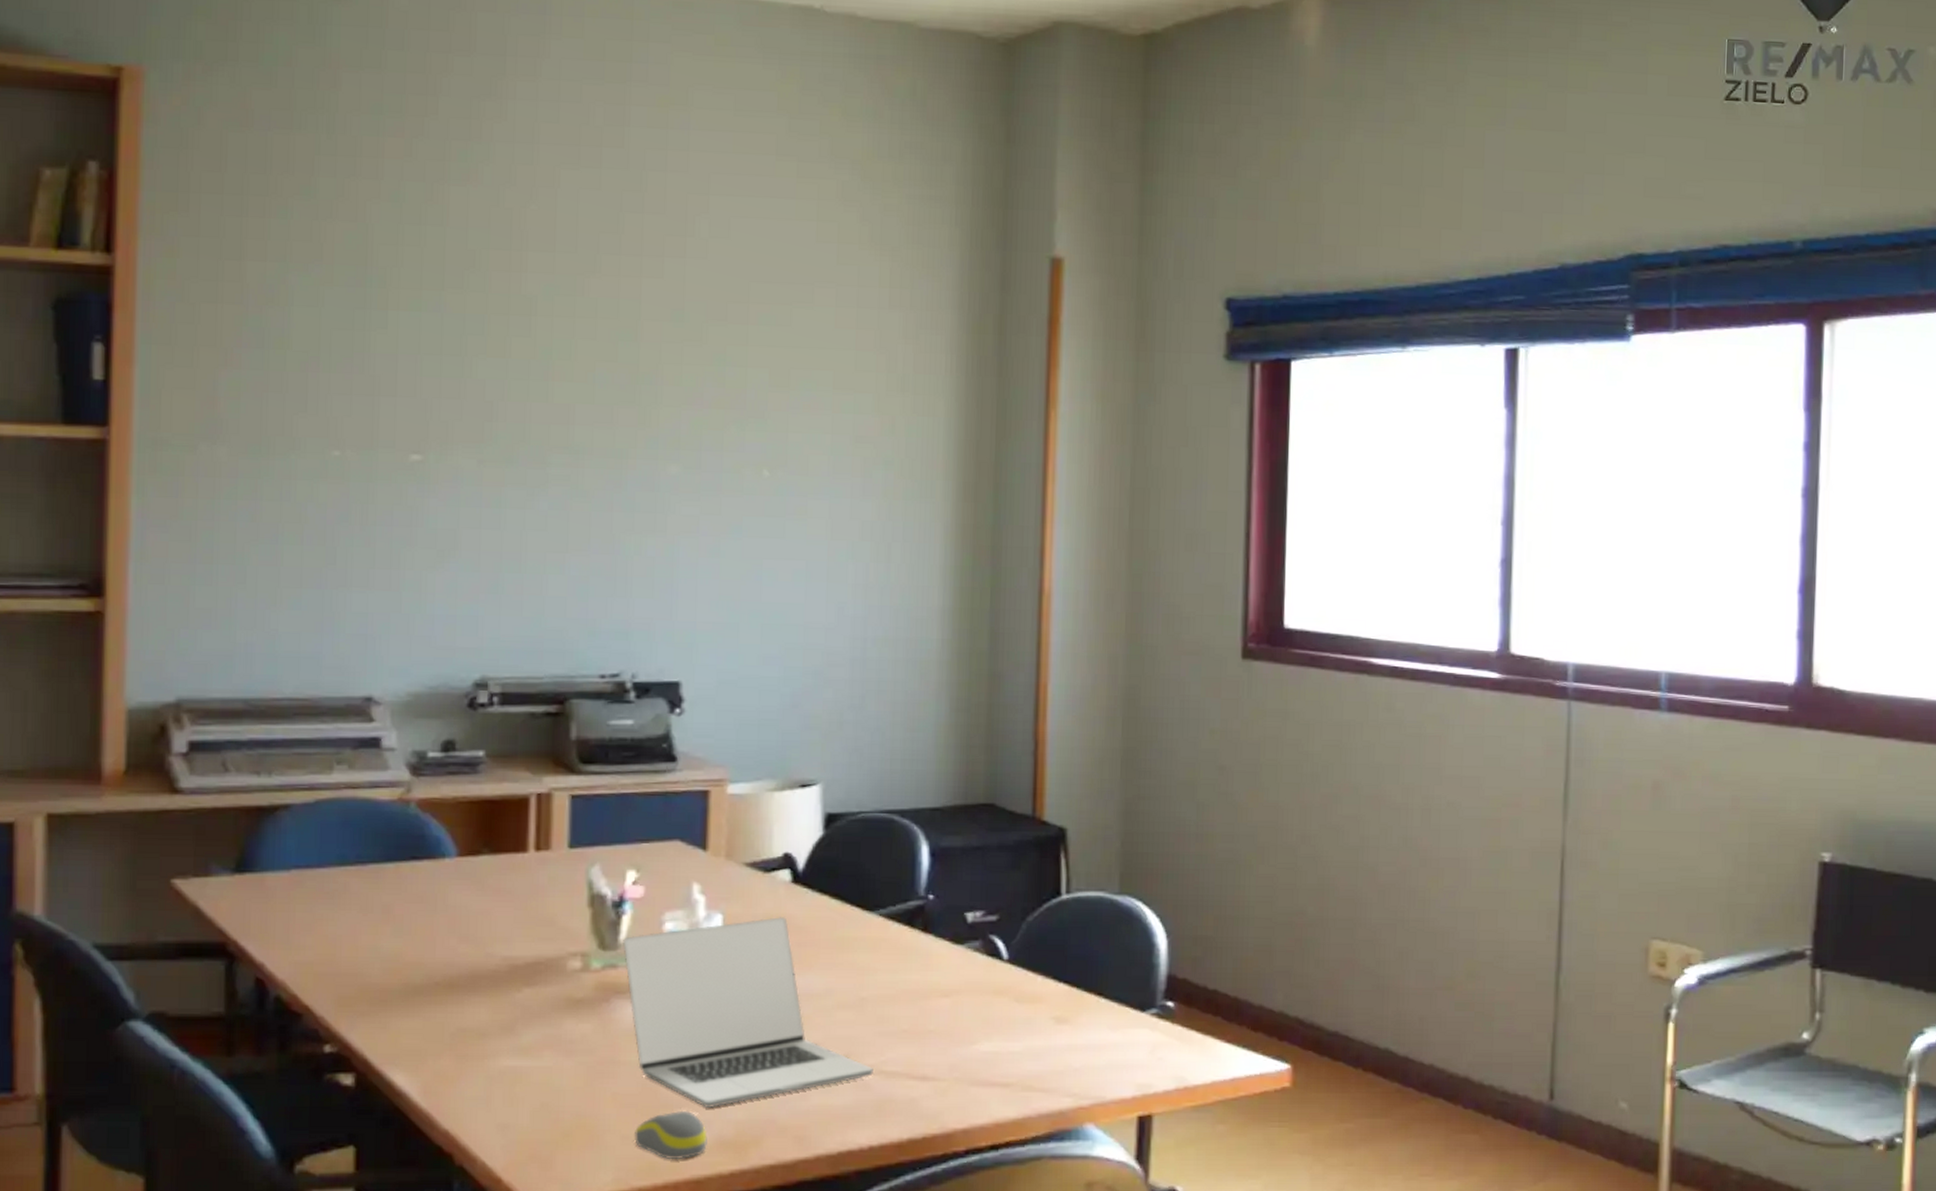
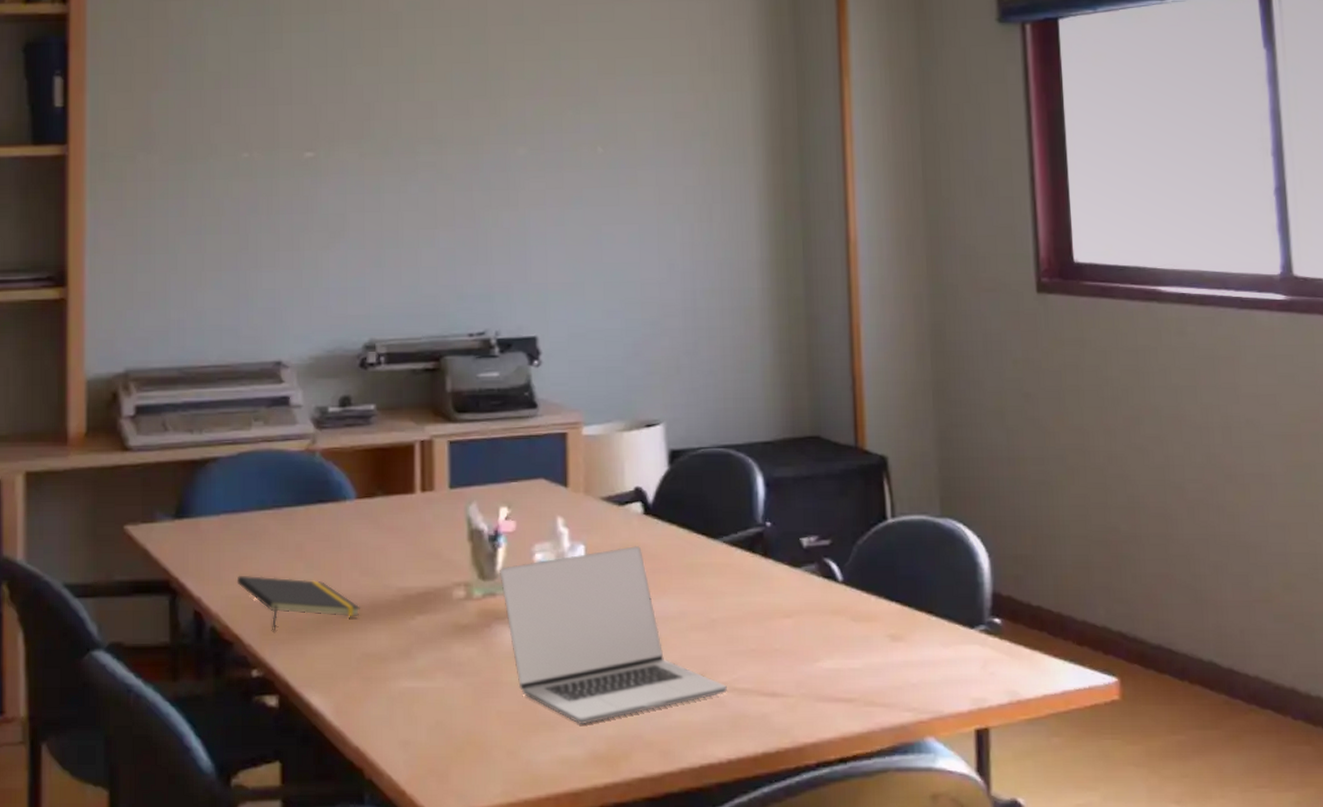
notepad: none [309,940,457,1001] -> present [236,576,360,630]
computer mouse: present [634,1110,707,1160] -> none [518,727,583,774]

